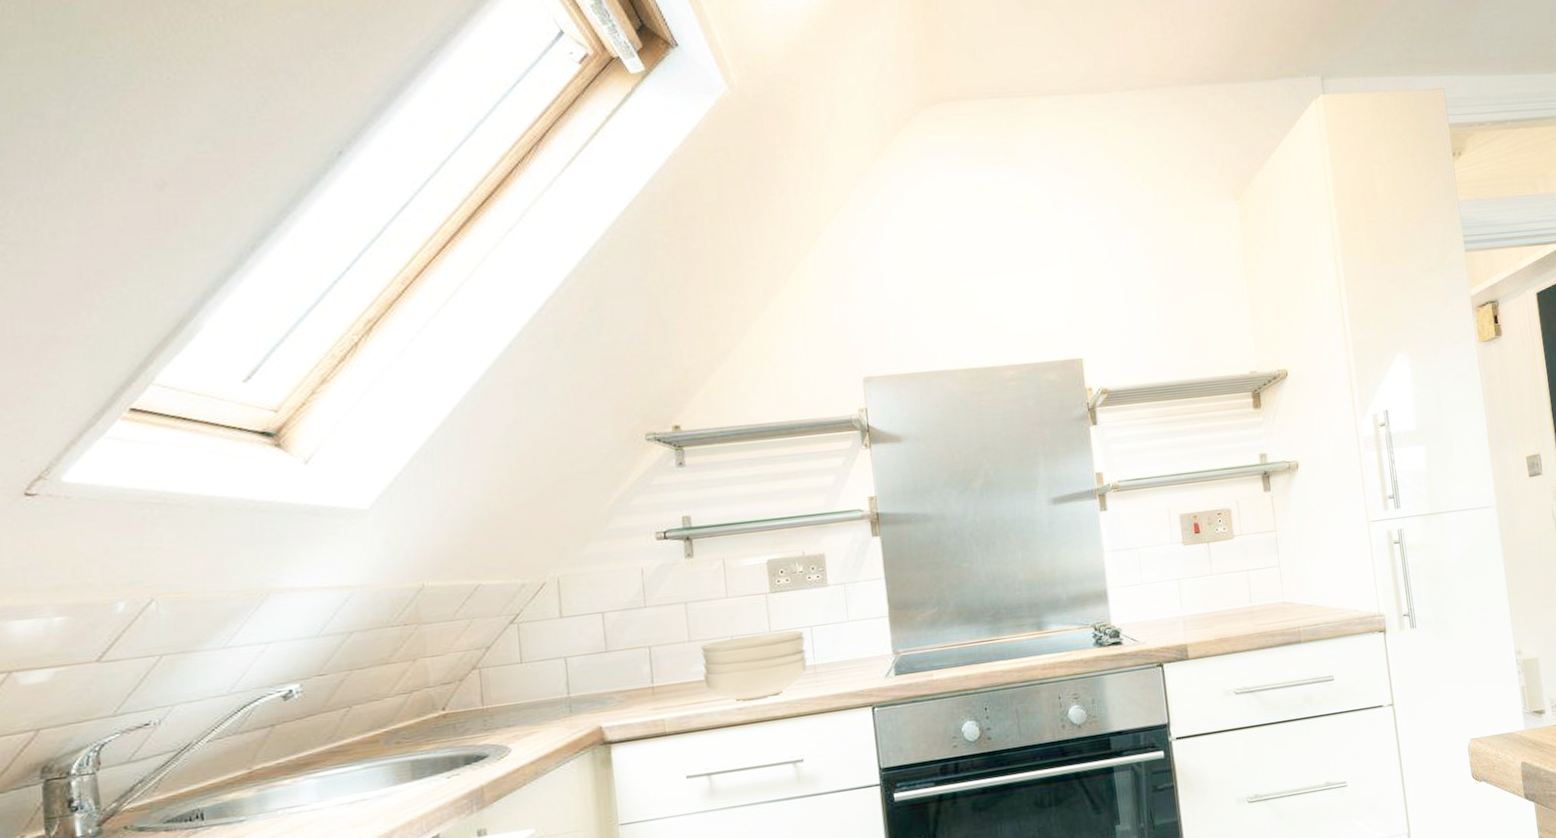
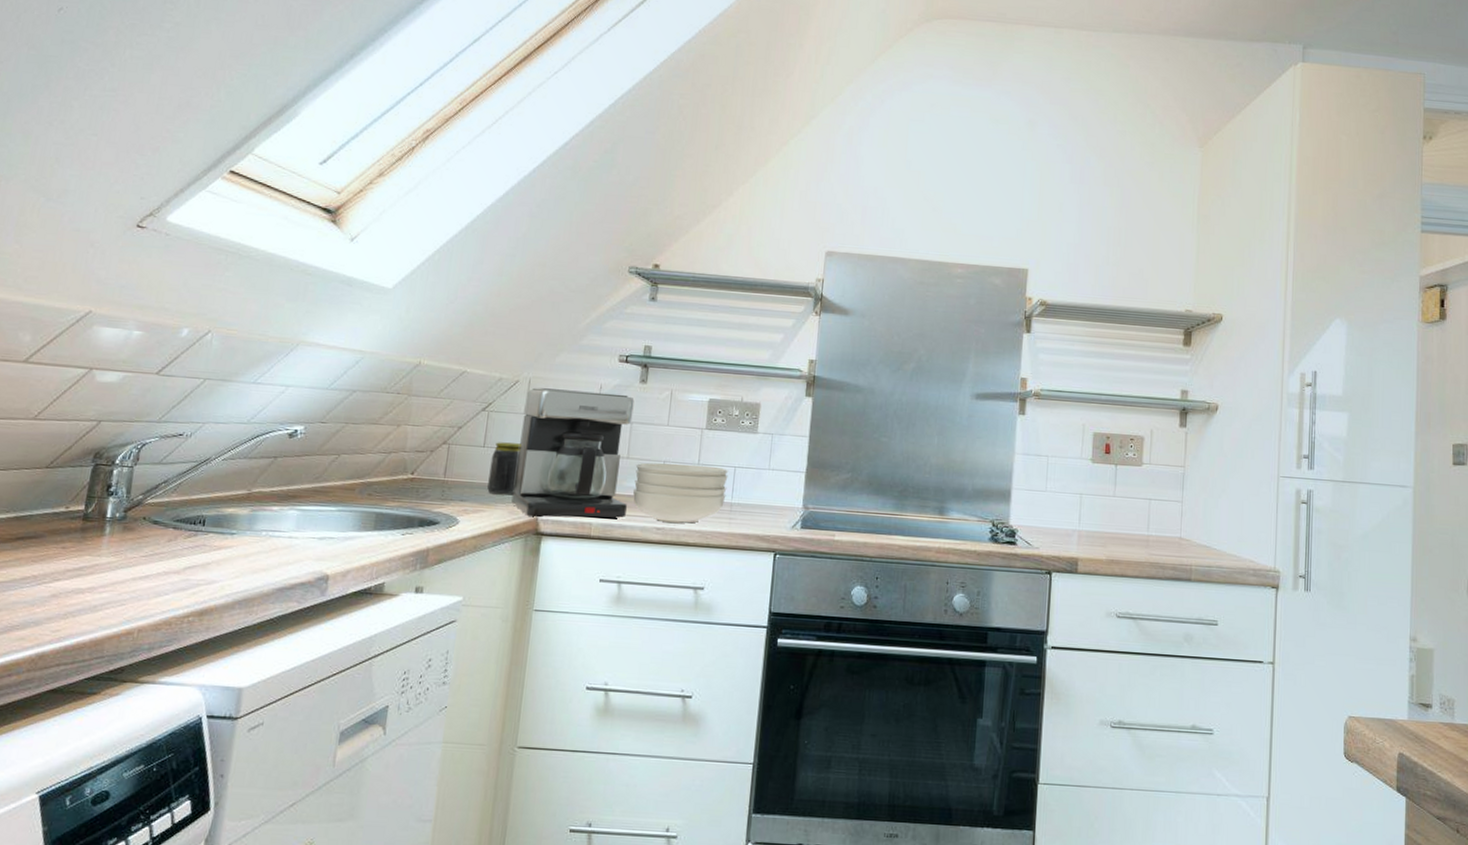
jar: none [532,651,568,712] -> present [487,442,521,495]
coffee maker: none [558,574,701,727] -> present [511,387,635,519]

